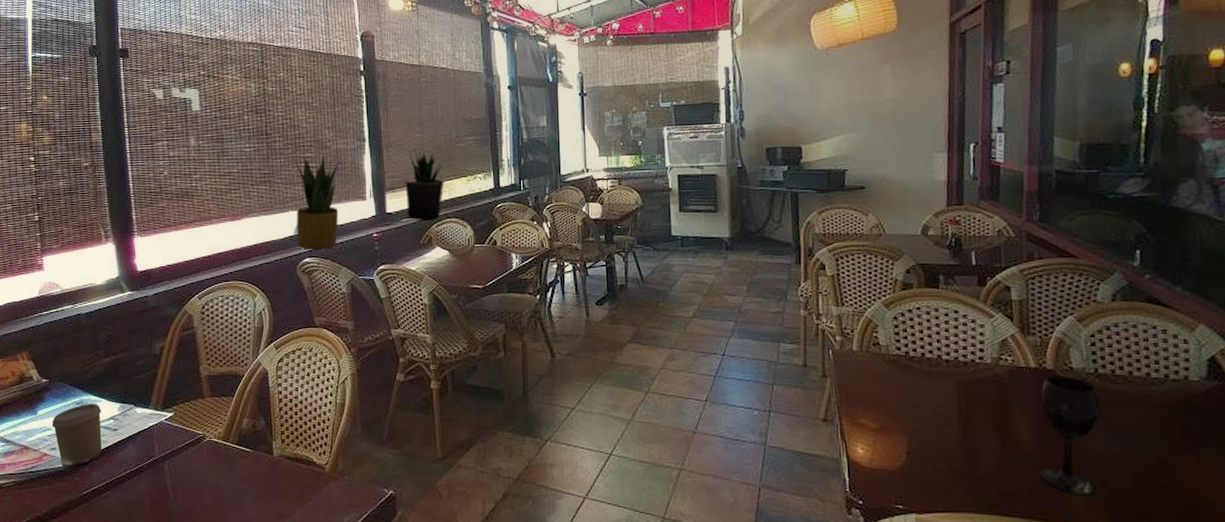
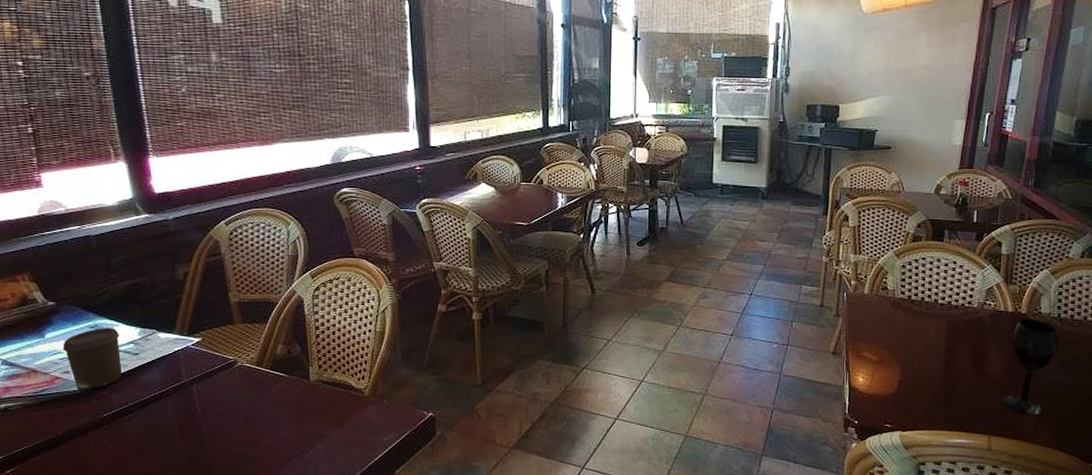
planter: present [294,155,341,250] -> none [330,82,383,180]
planter: present [405,149,444,221] -> none [450,82,492,156]

